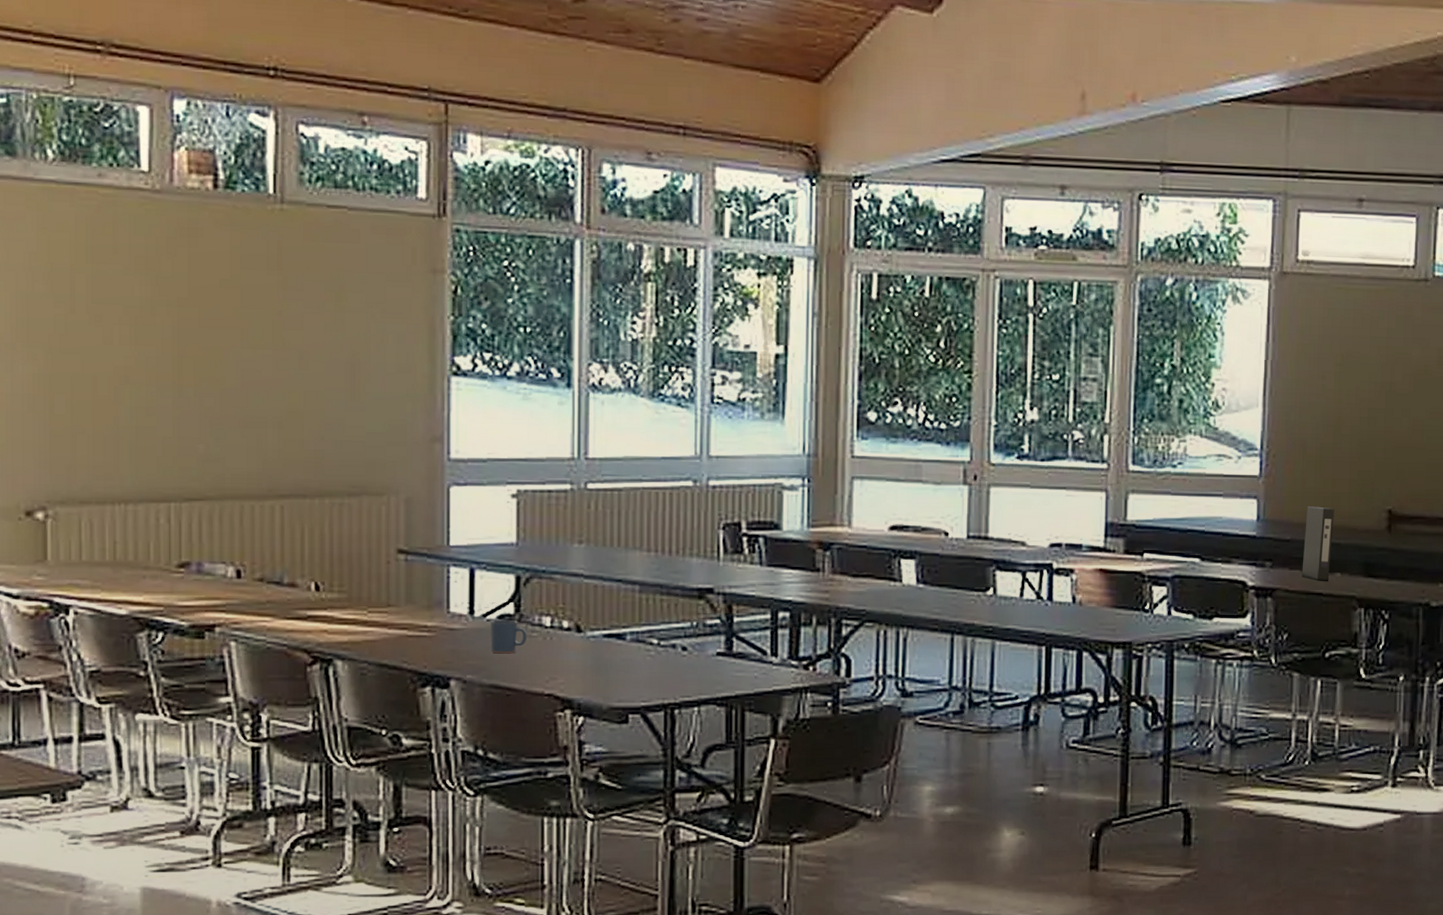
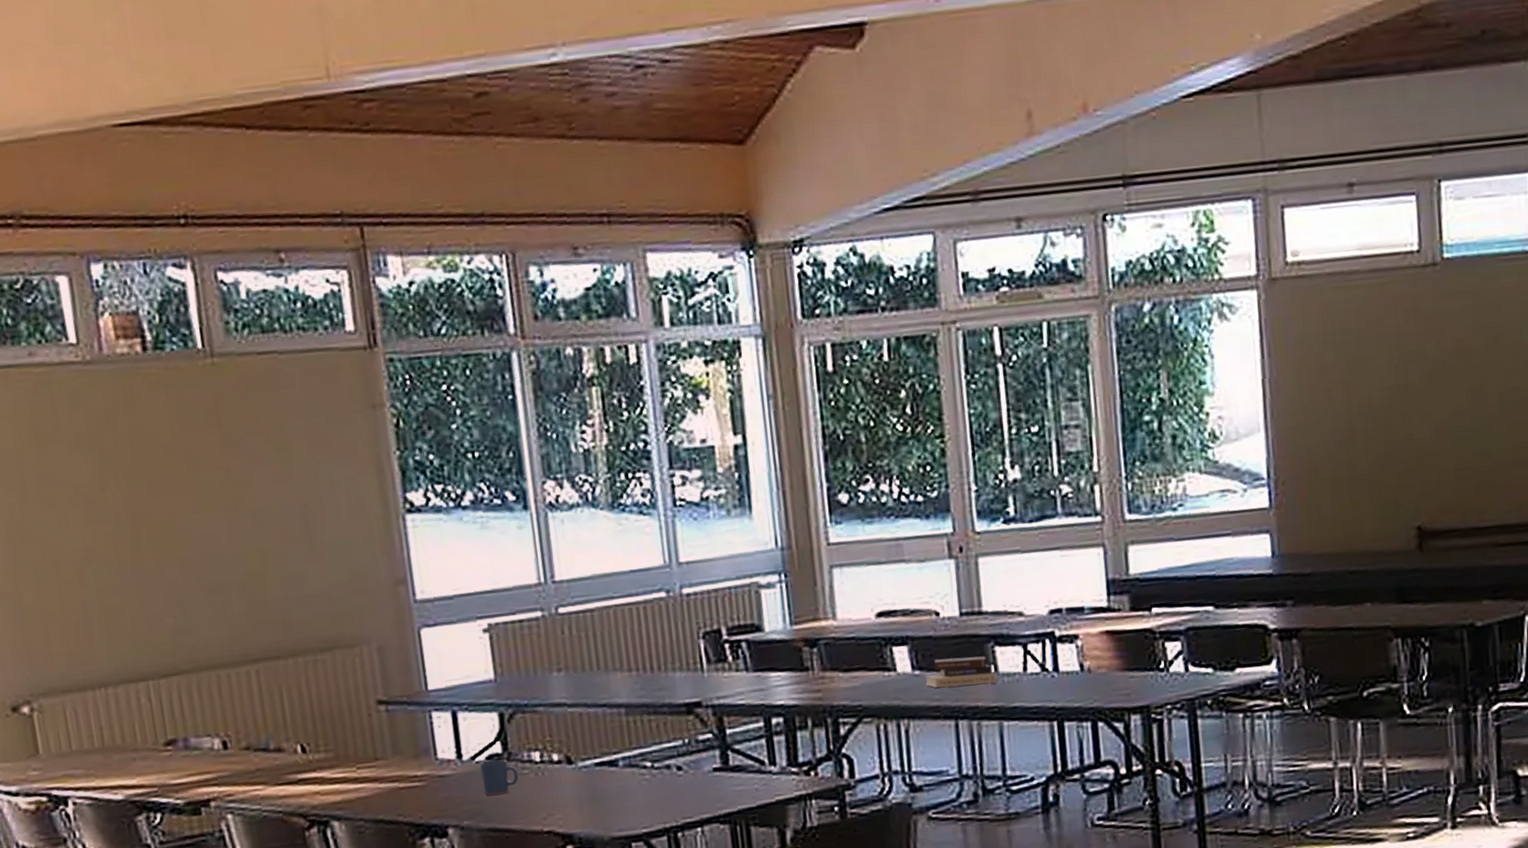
books: none [928,575,994,604] -> present [925,656,997,689]
binder: present [1302,506,1334,582] -> none [1325,532,1359,615]

